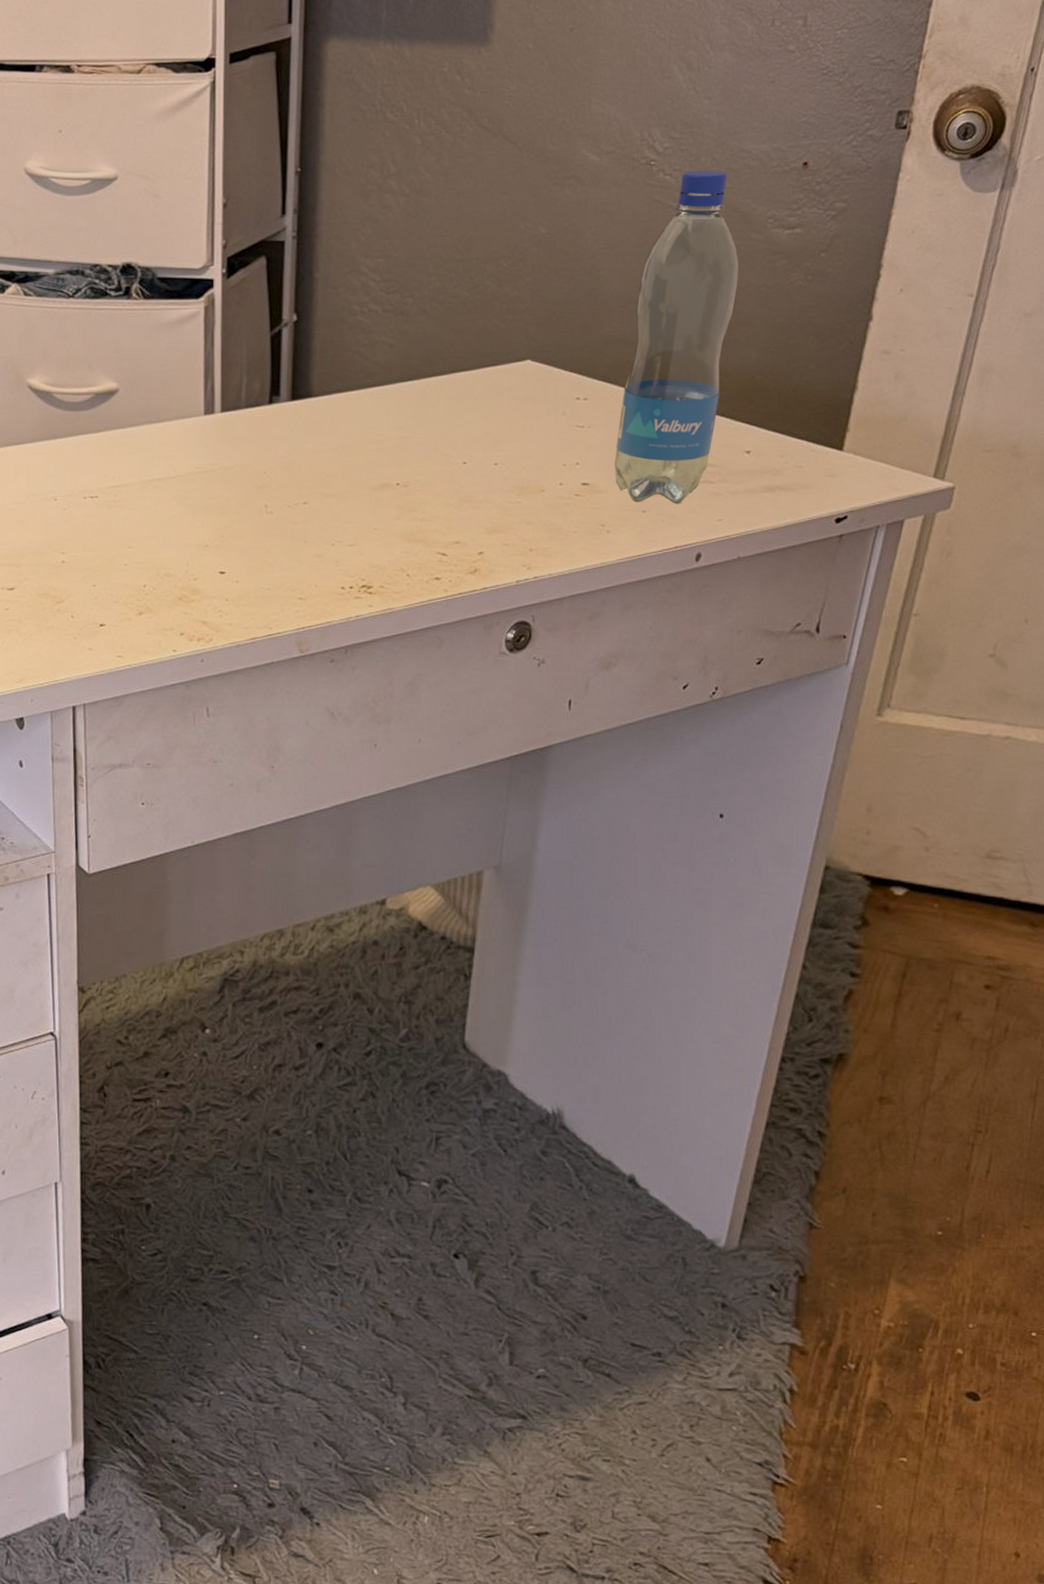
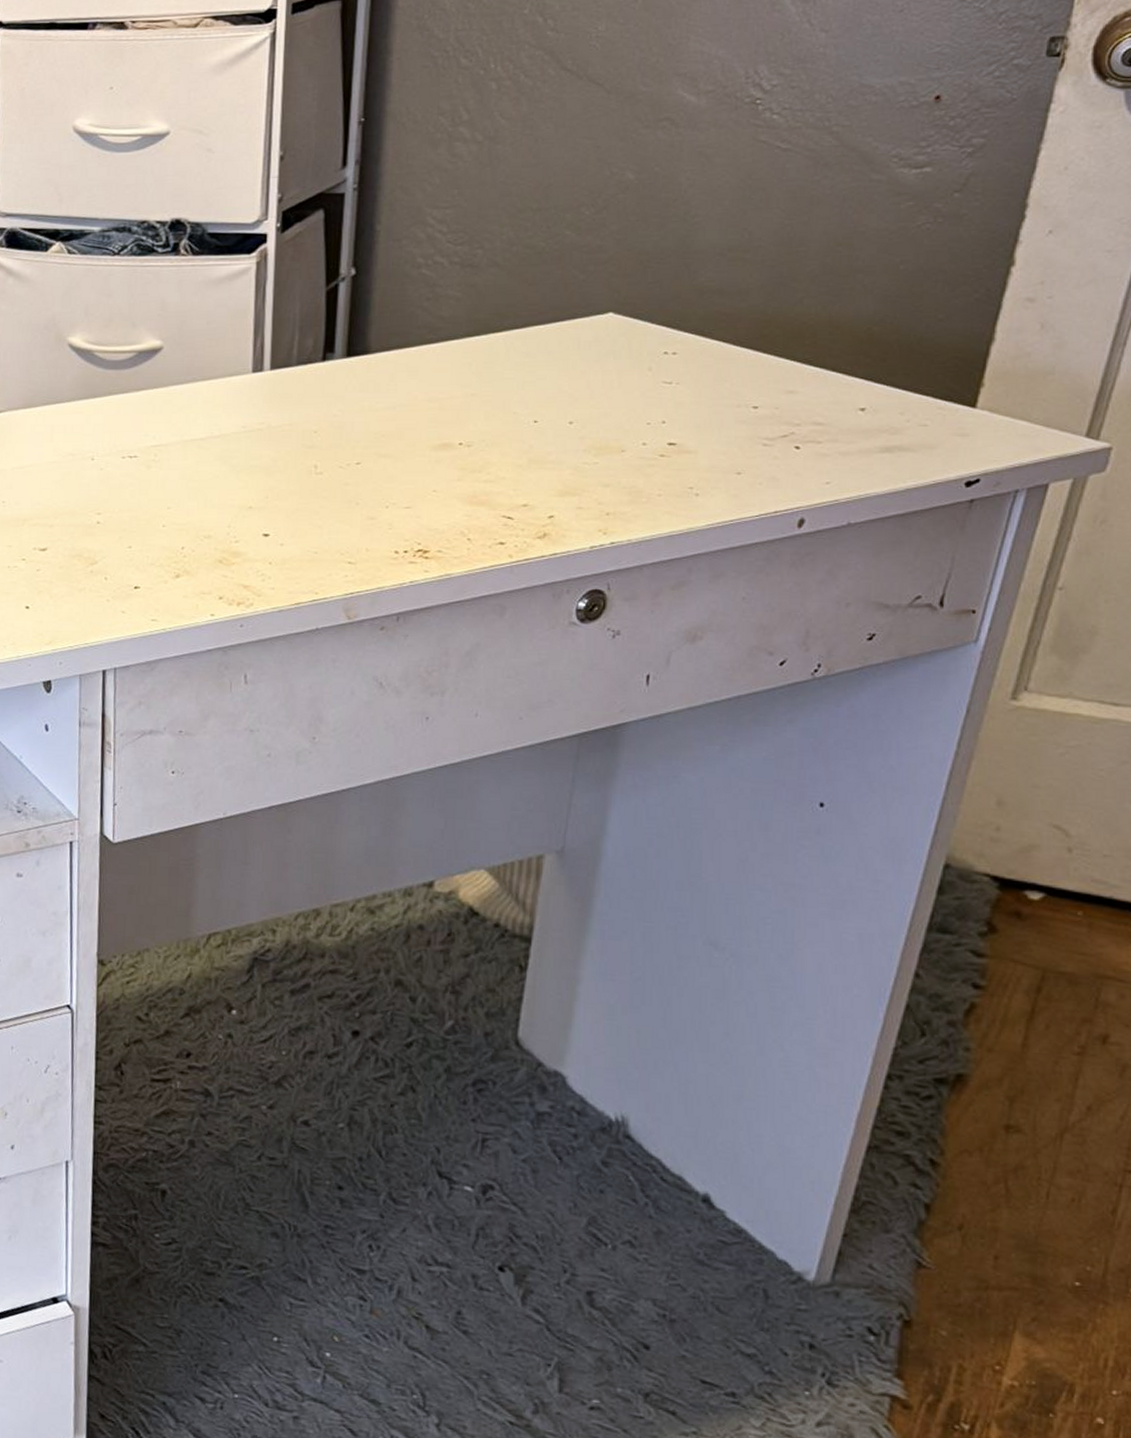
bottle: present [615,170,739,504] -> none [706,107,857,466]

